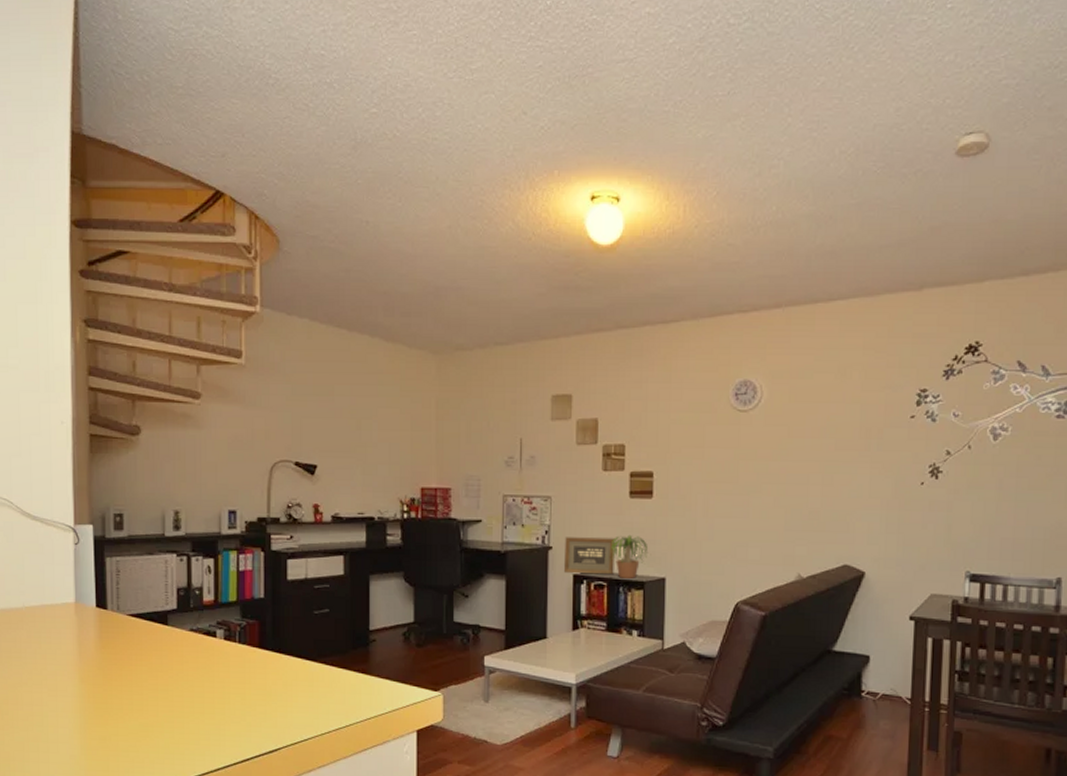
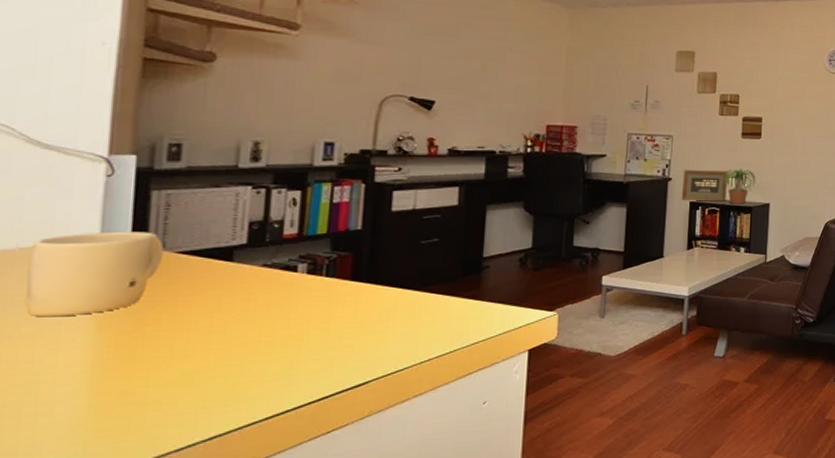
mug: none [32,594,119,668] -> present [25,231,164,317]

